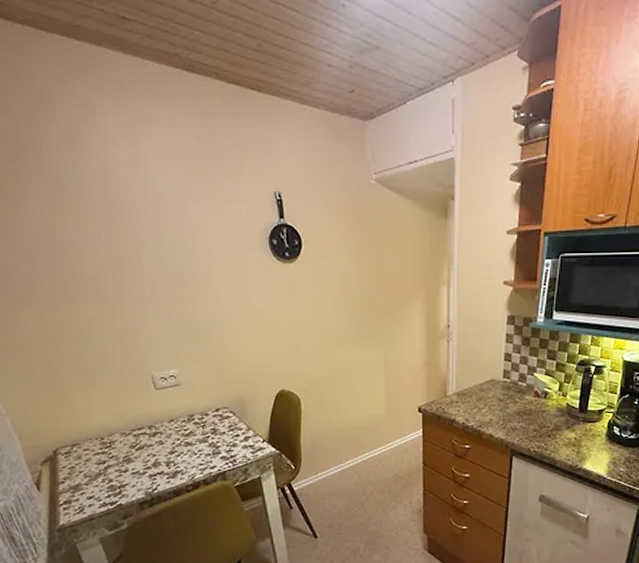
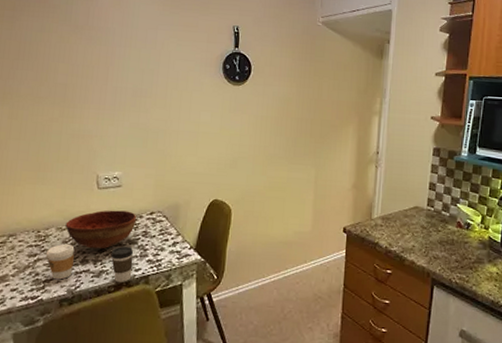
coffee cup: none [114,448,147,484] -> present [45,243,75,280]
bowl: none [129,410,203,451] -> present [65,210,137,249]
coffee cup: none [182,445,208,481] -> present [110,246,134,282]

